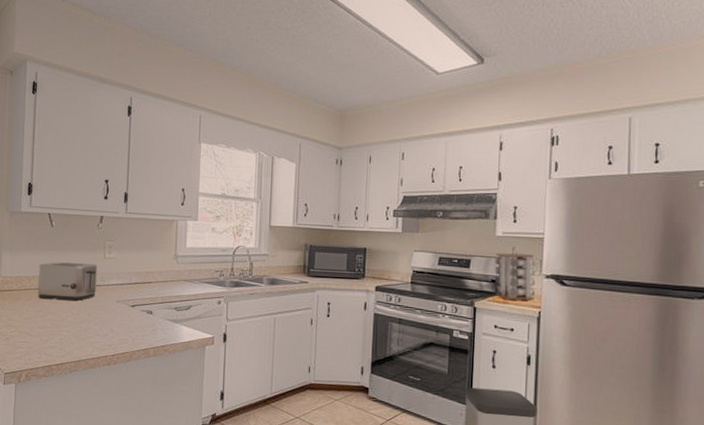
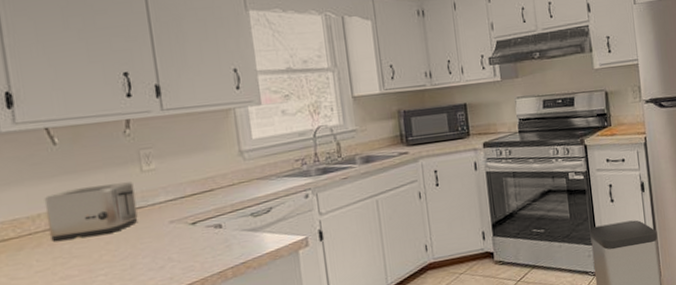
spice rack: present [494,246,536,302] -> none [596,76,639,132]

